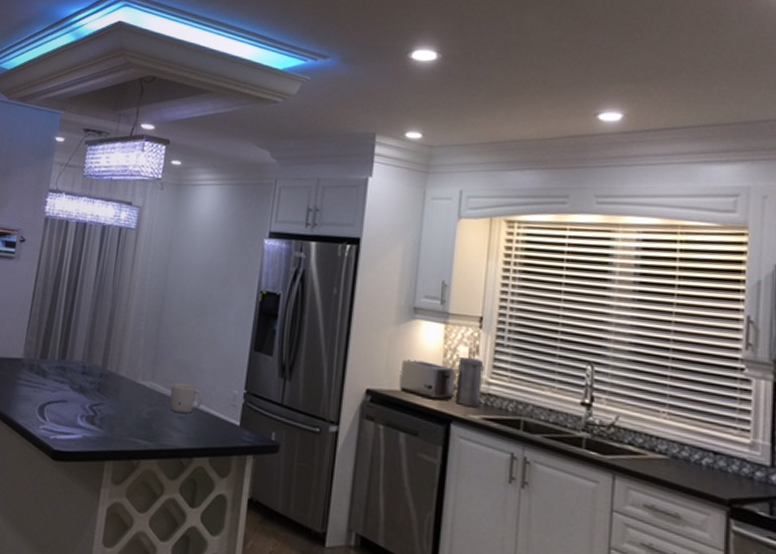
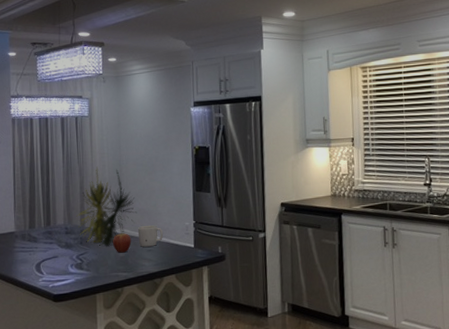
plant: none [97,295,175,401] -> present [76,166,137,246]
fruit: none [136,386,161,414] -> present [112,232,132,253]
toaster: present [400,360,456,401] -> none [303,176,341,202]
canister: present [455,357,483,408] -> none [341,167,360,202]

